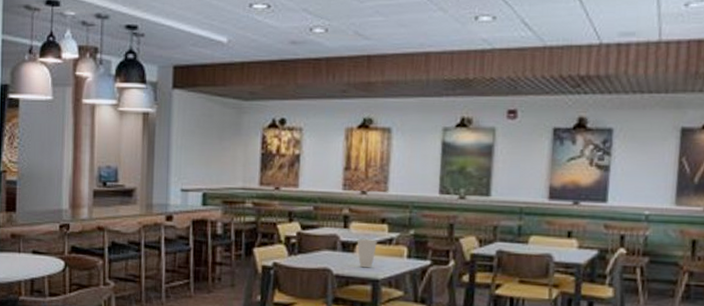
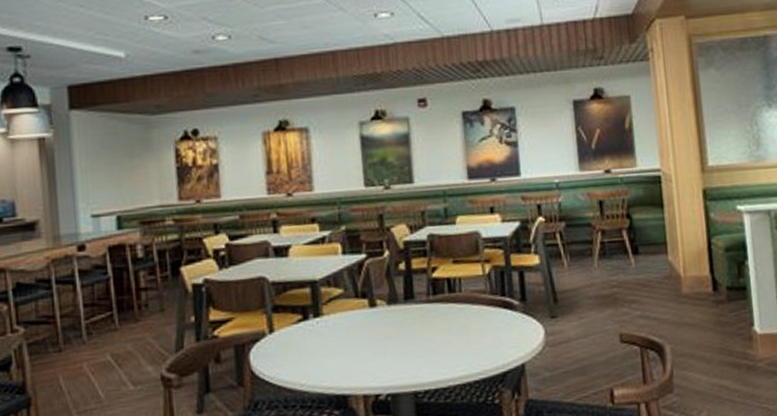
cup: present [357,239,377,268] -> none [289,241,310,271]

